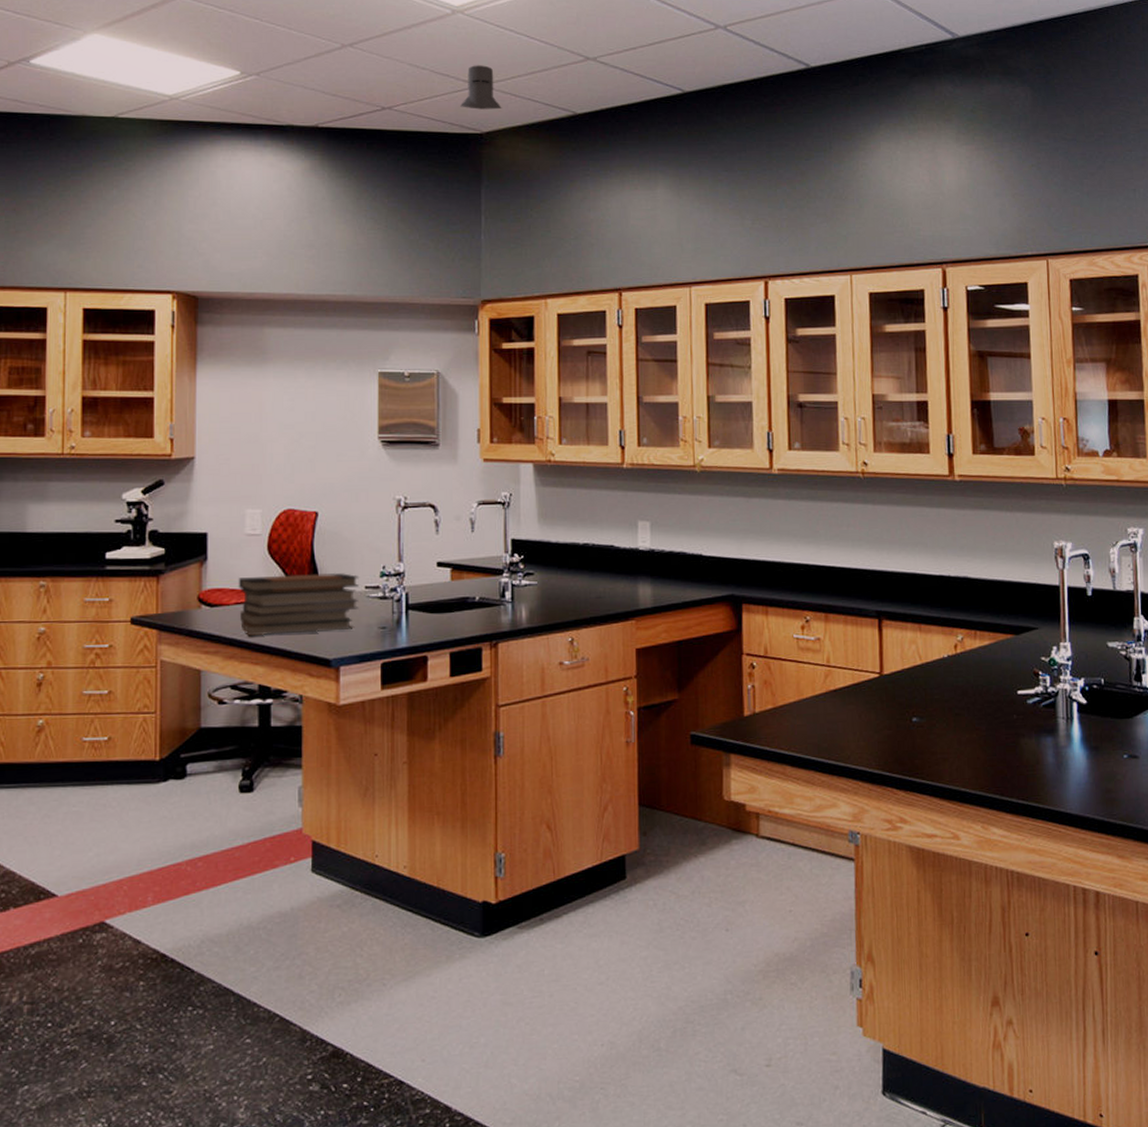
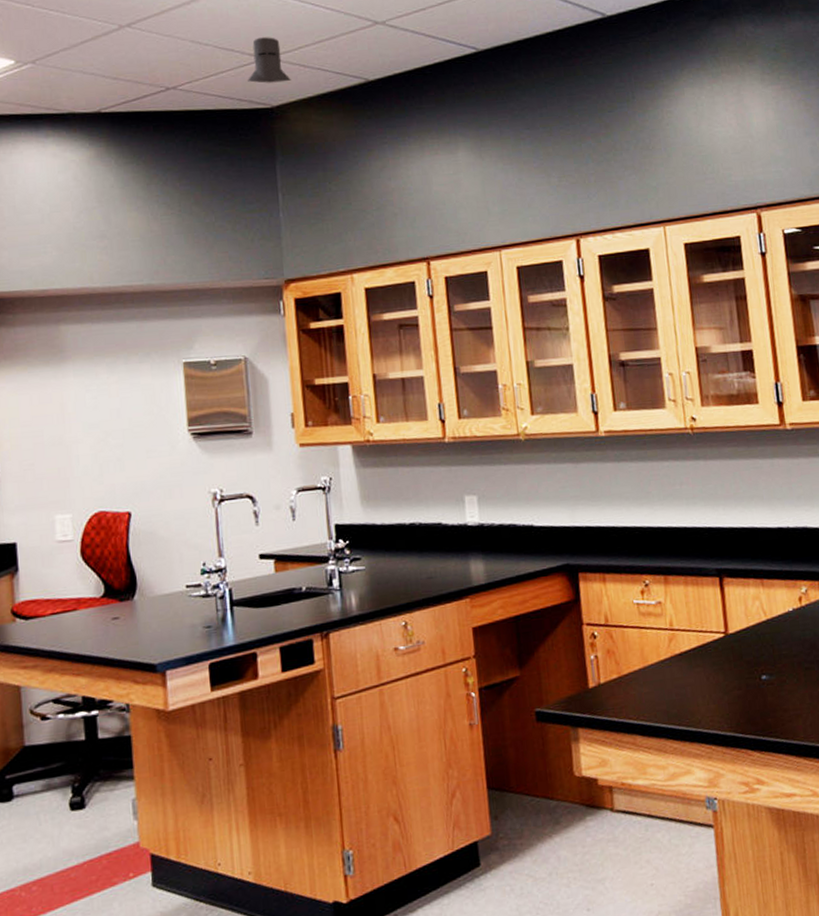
book stack: present [238,573,359,636] -> none [52,573,181,646]

